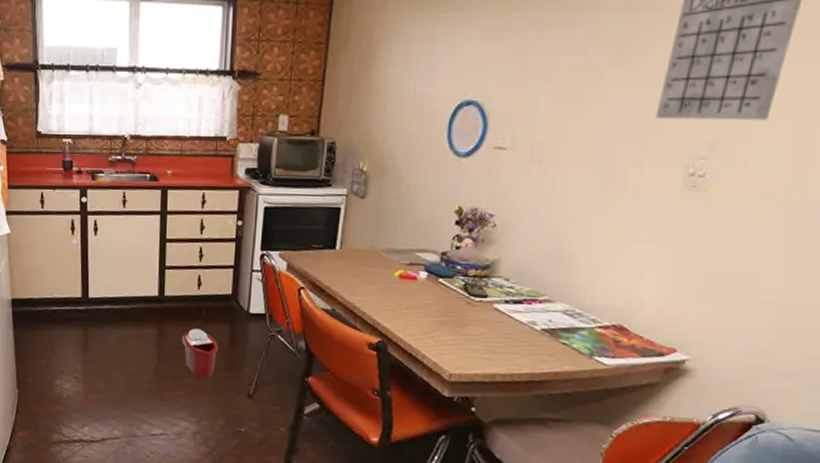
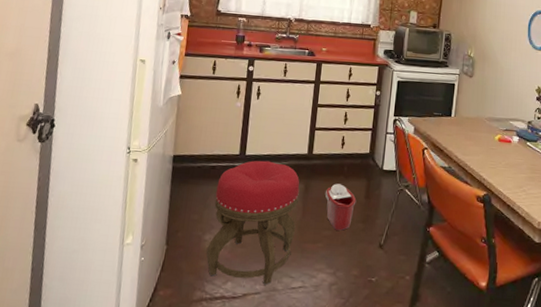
stool: none [60,303,153,431] -> present [206,160,300,285]

